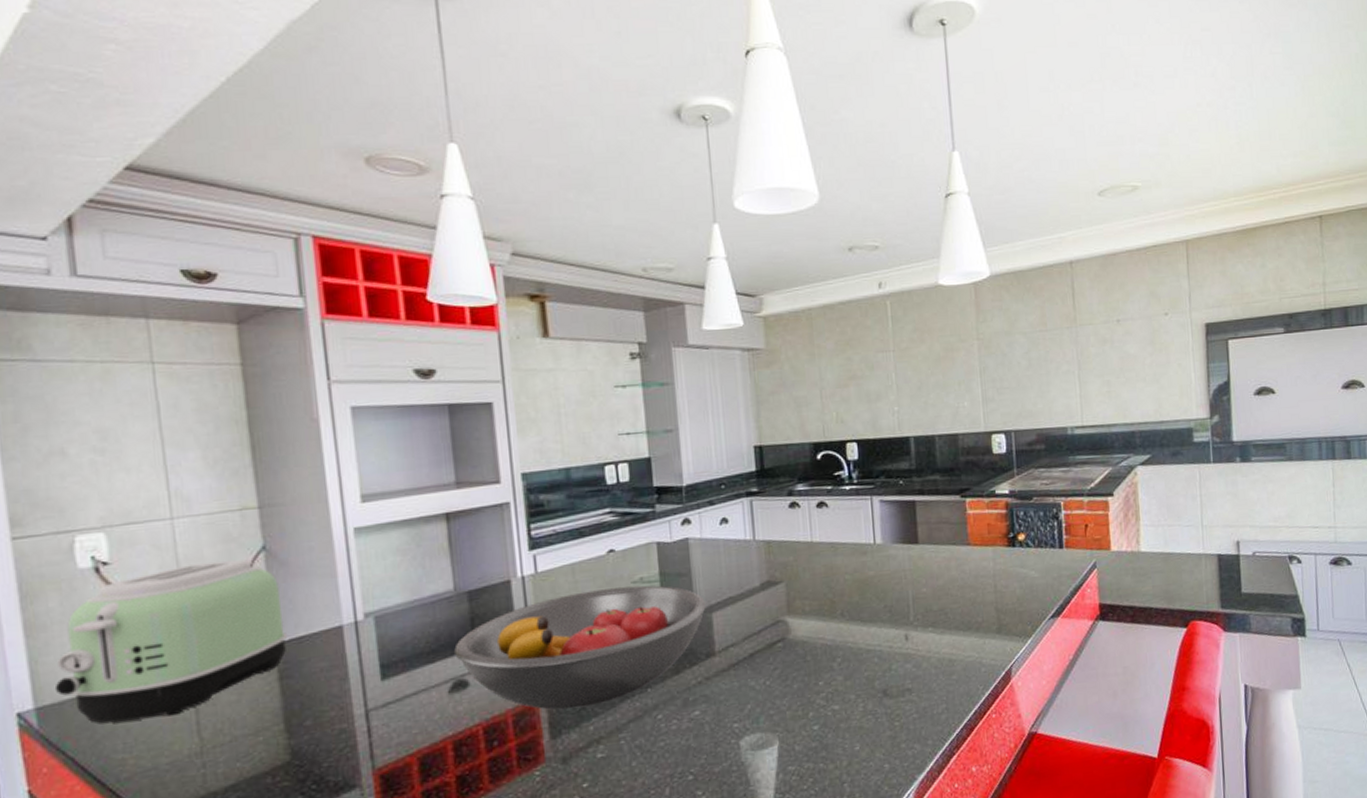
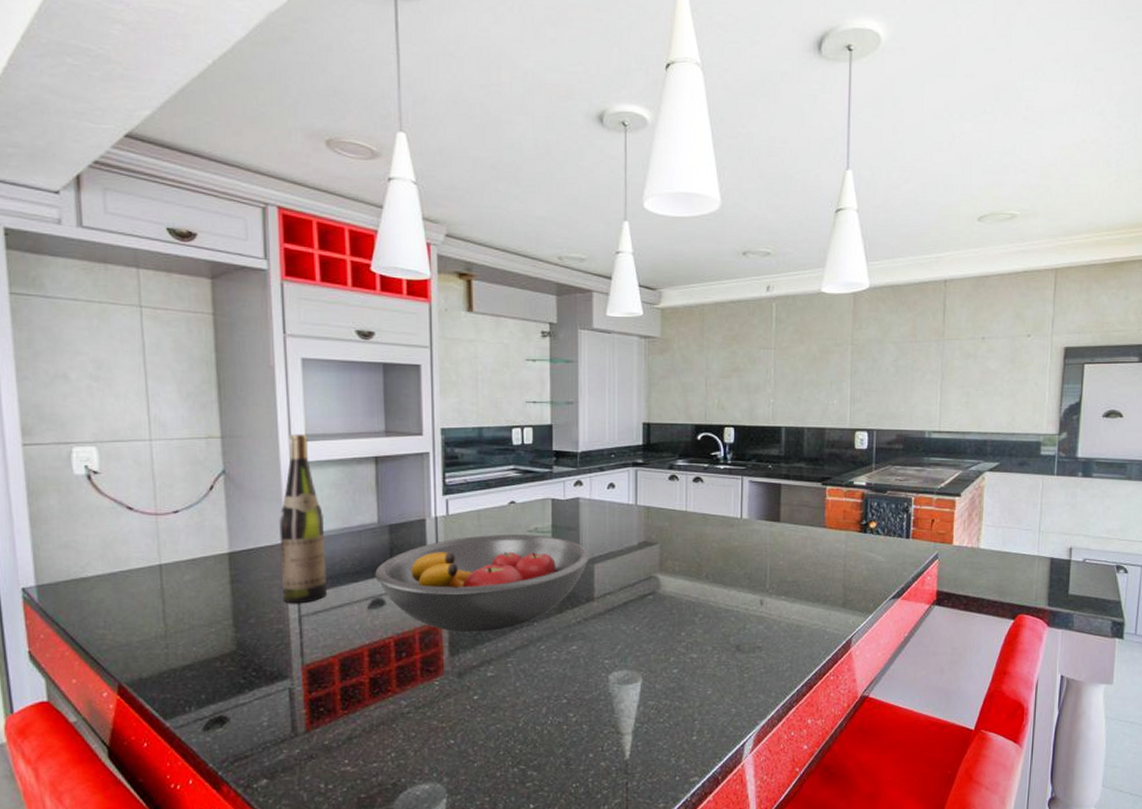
toaster: present [54,560,288,724] -> none [52,479,240,604]
wine bottle: none [334,494,398,698] -> present [279,433,327,604]

